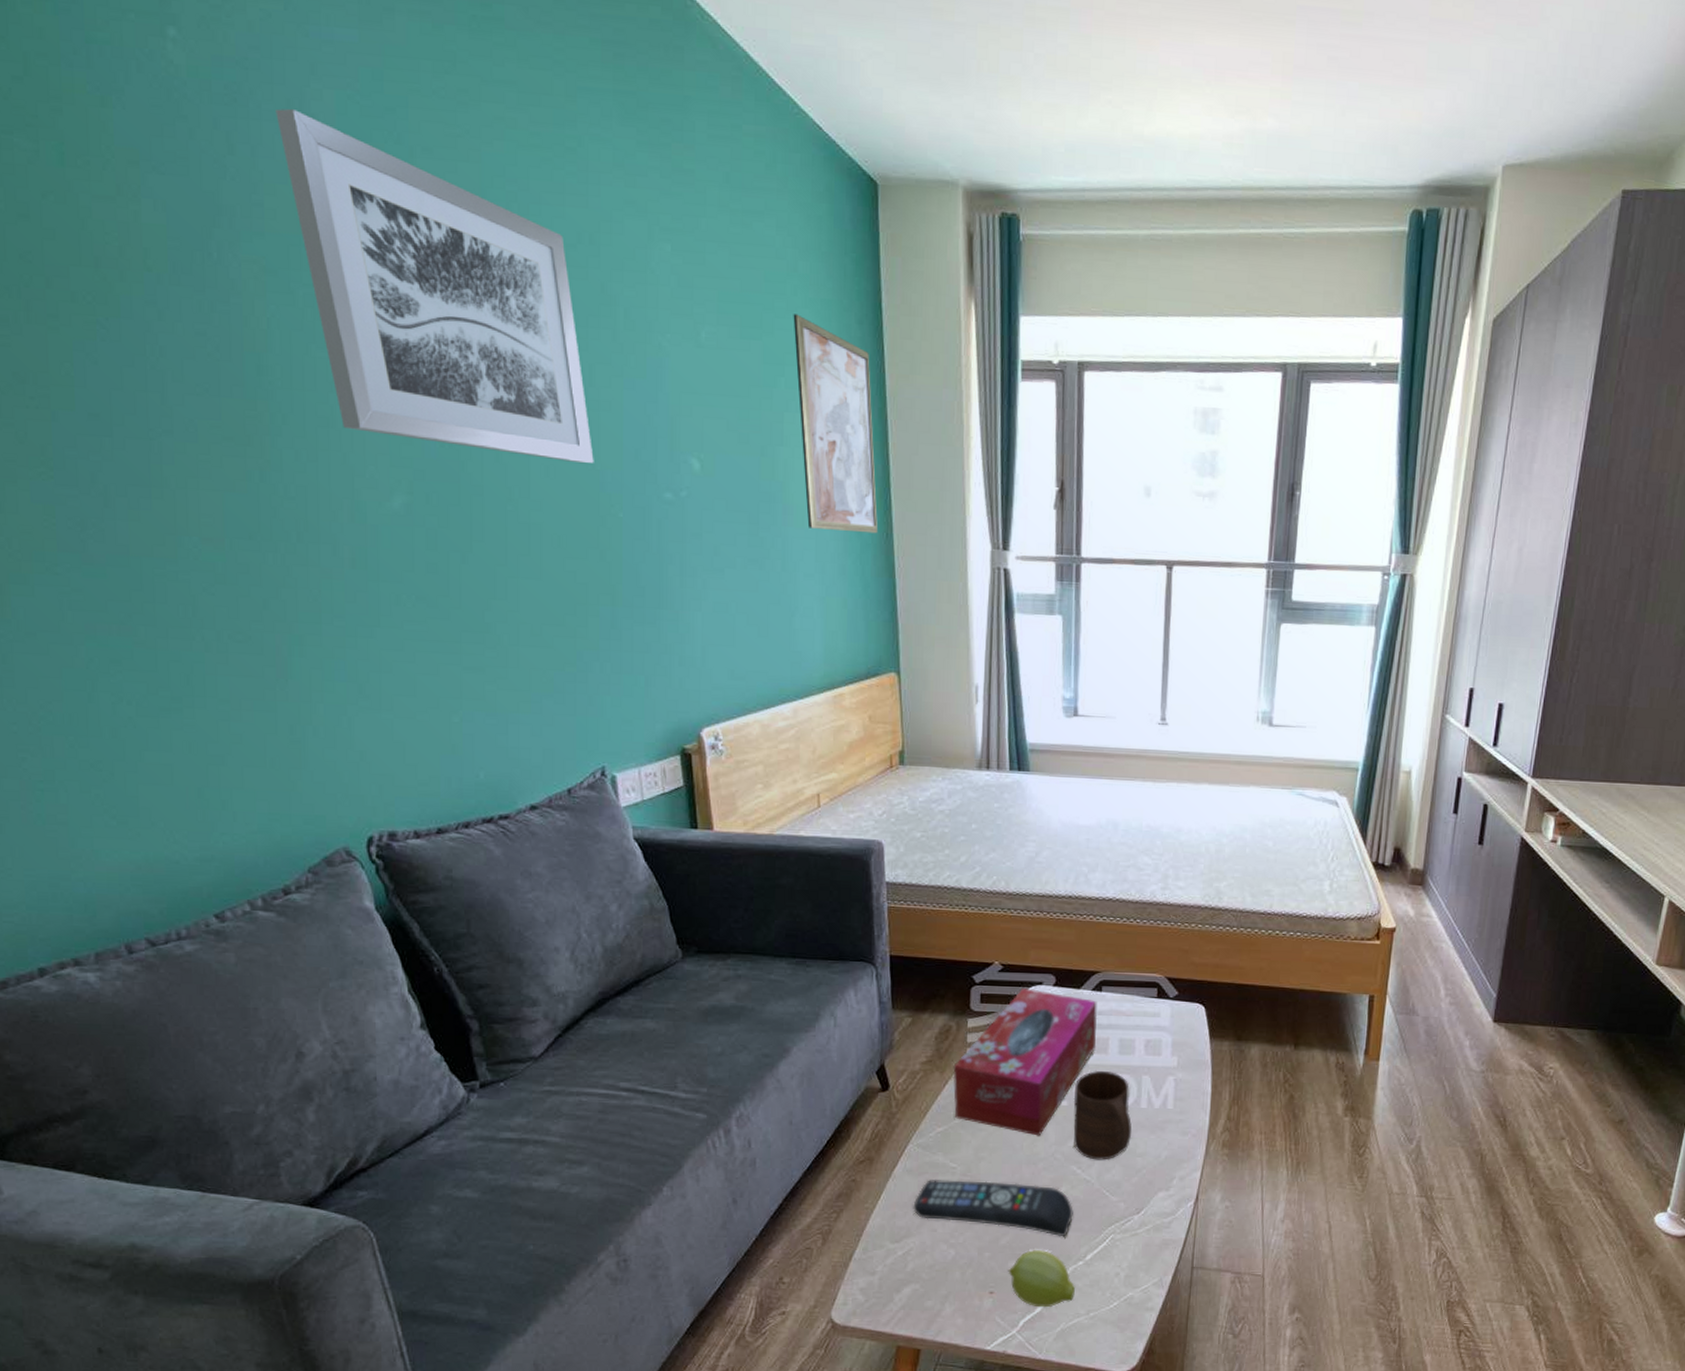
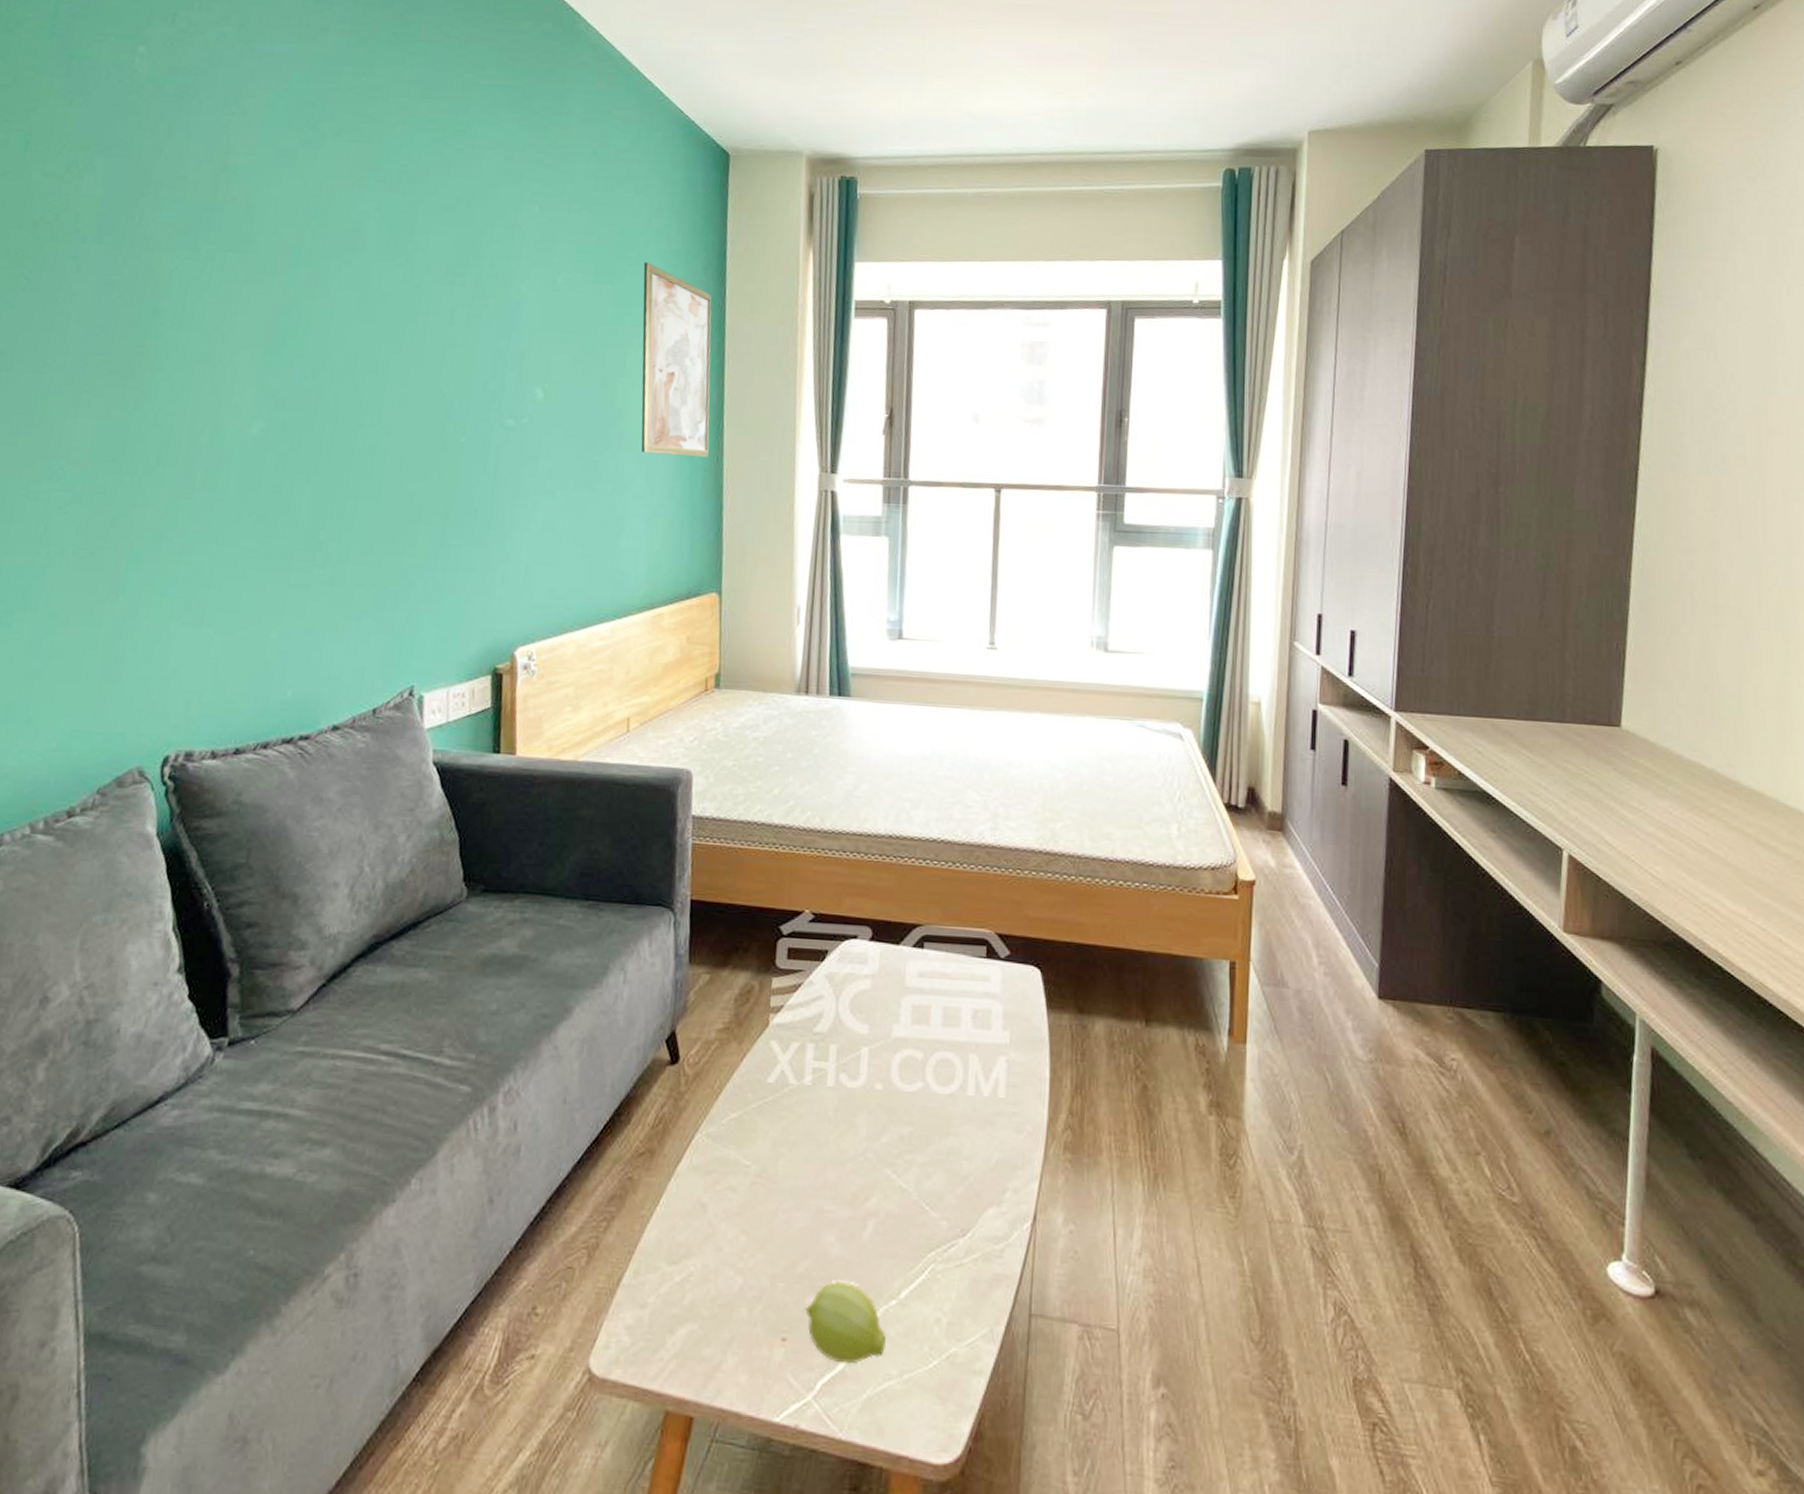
wall art: present [275,108,594,464] -> none [213,104,445,394]
remote control: present [913,1180,1073,1237] -> none [696,1181,886,1265]
tissue box: present [953,988,1098,1136] -> none [751,942,919,1128]
cup: present [1073,1070,1132,1160] -> none [888,1045,957,1163]

